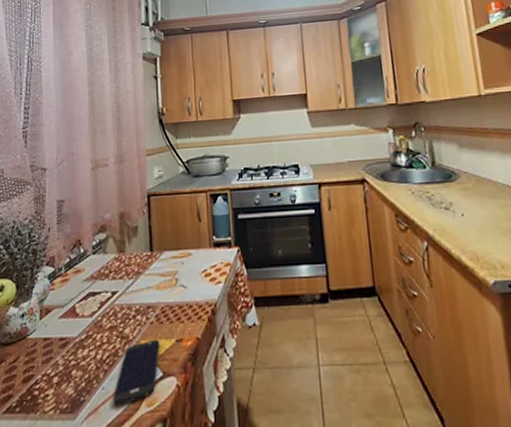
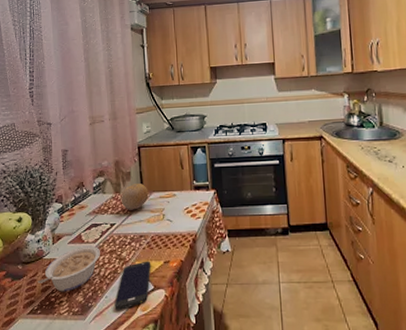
legume: none [18,320,98,383] -> present [38,245,100,292]
fruit: none [125,240,159,274] -> present [121,184,149,210]

